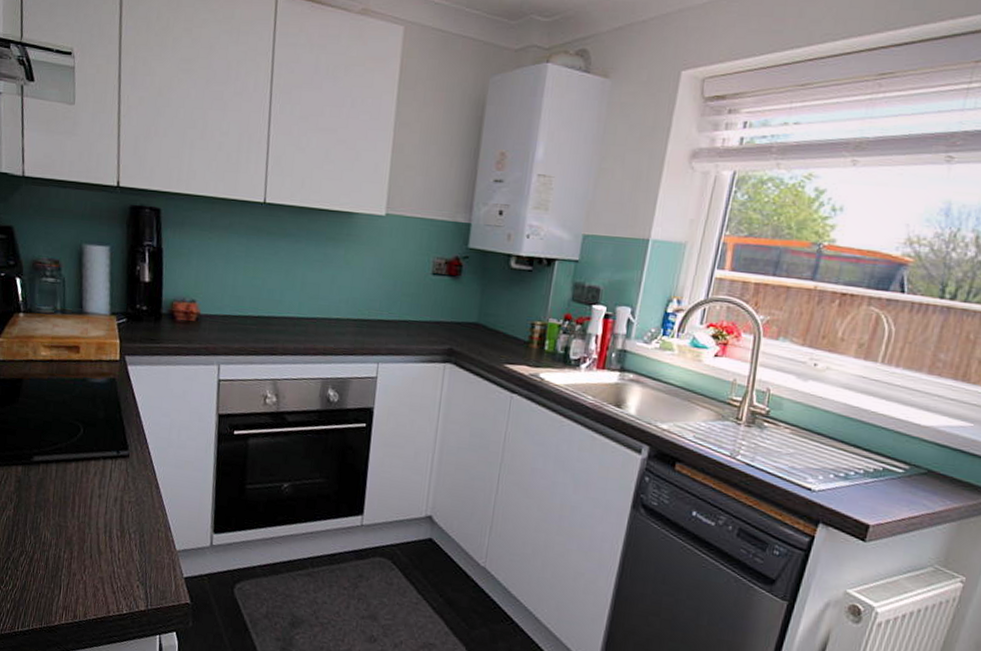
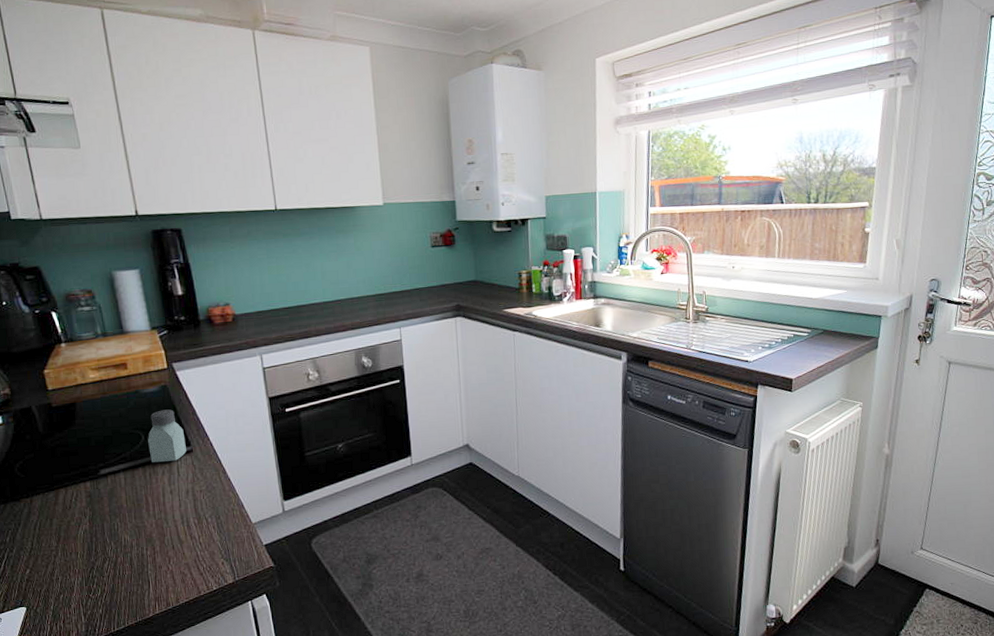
saltshaker: none [85,404,124,464] -> present [148,409,186,463]

